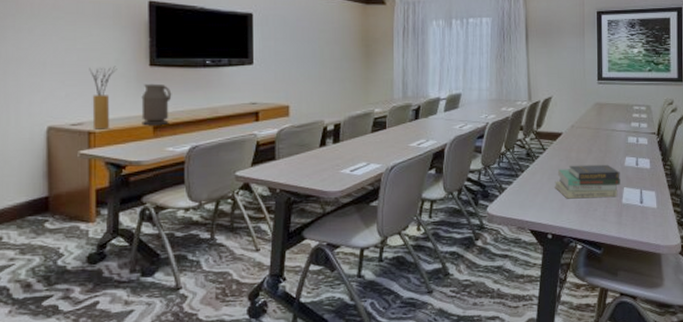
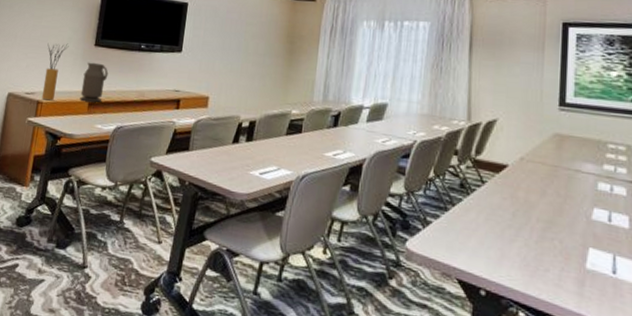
books: present [555,164,620,199] -> none [493,206,585,258]

